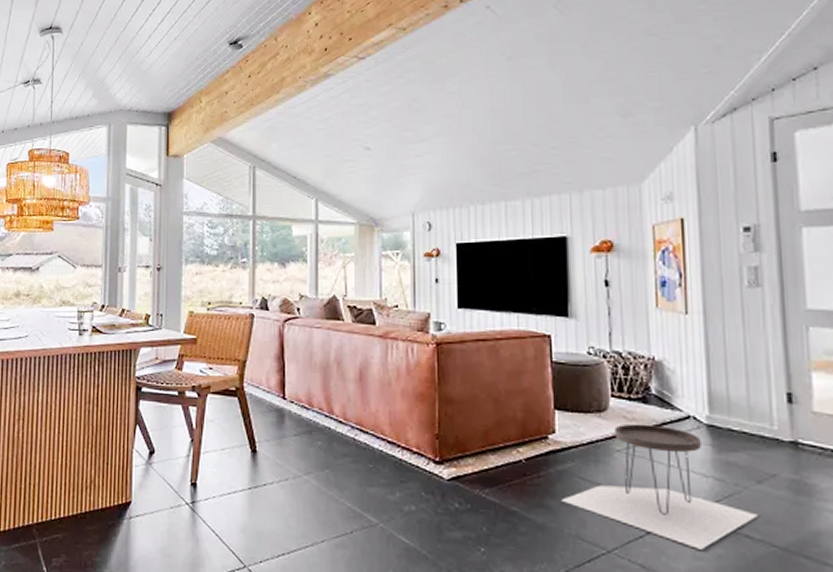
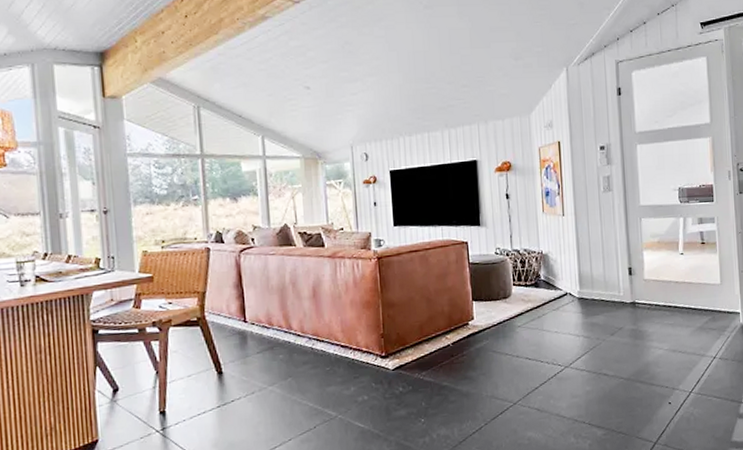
side table: present [562,423,758,550] -> none [480,303,612,390]

